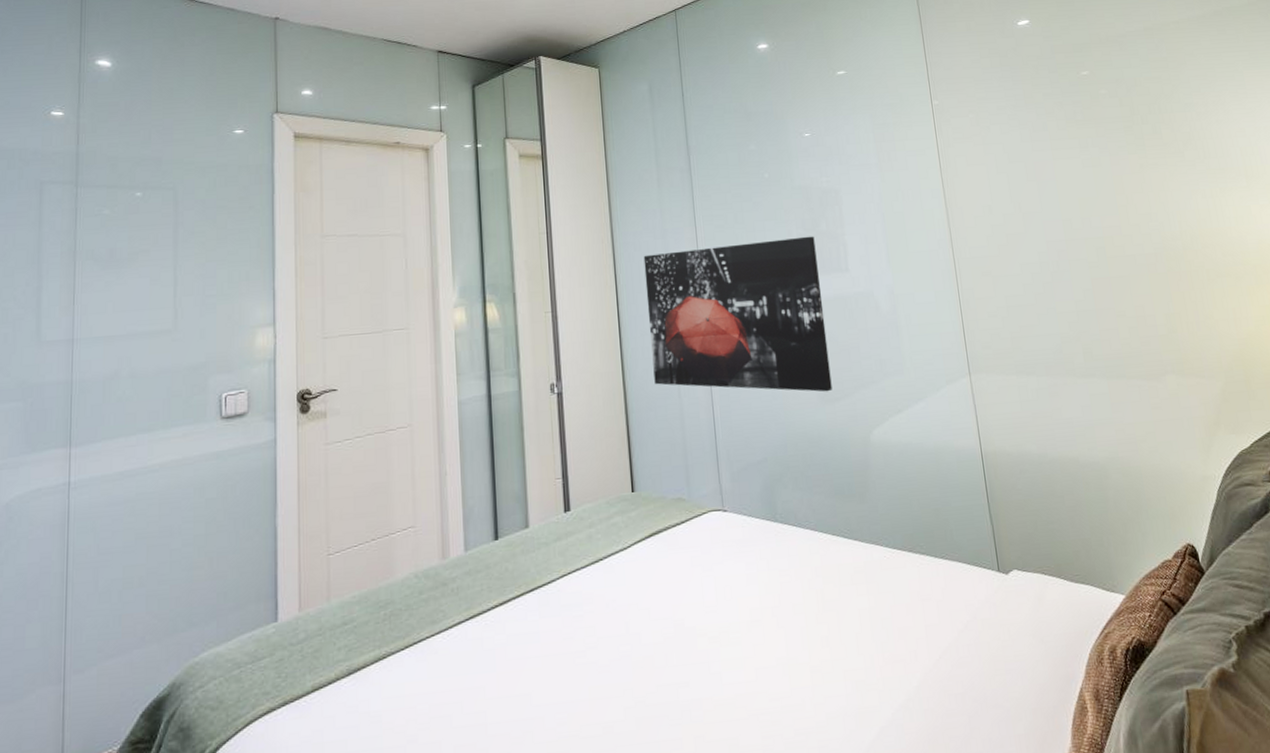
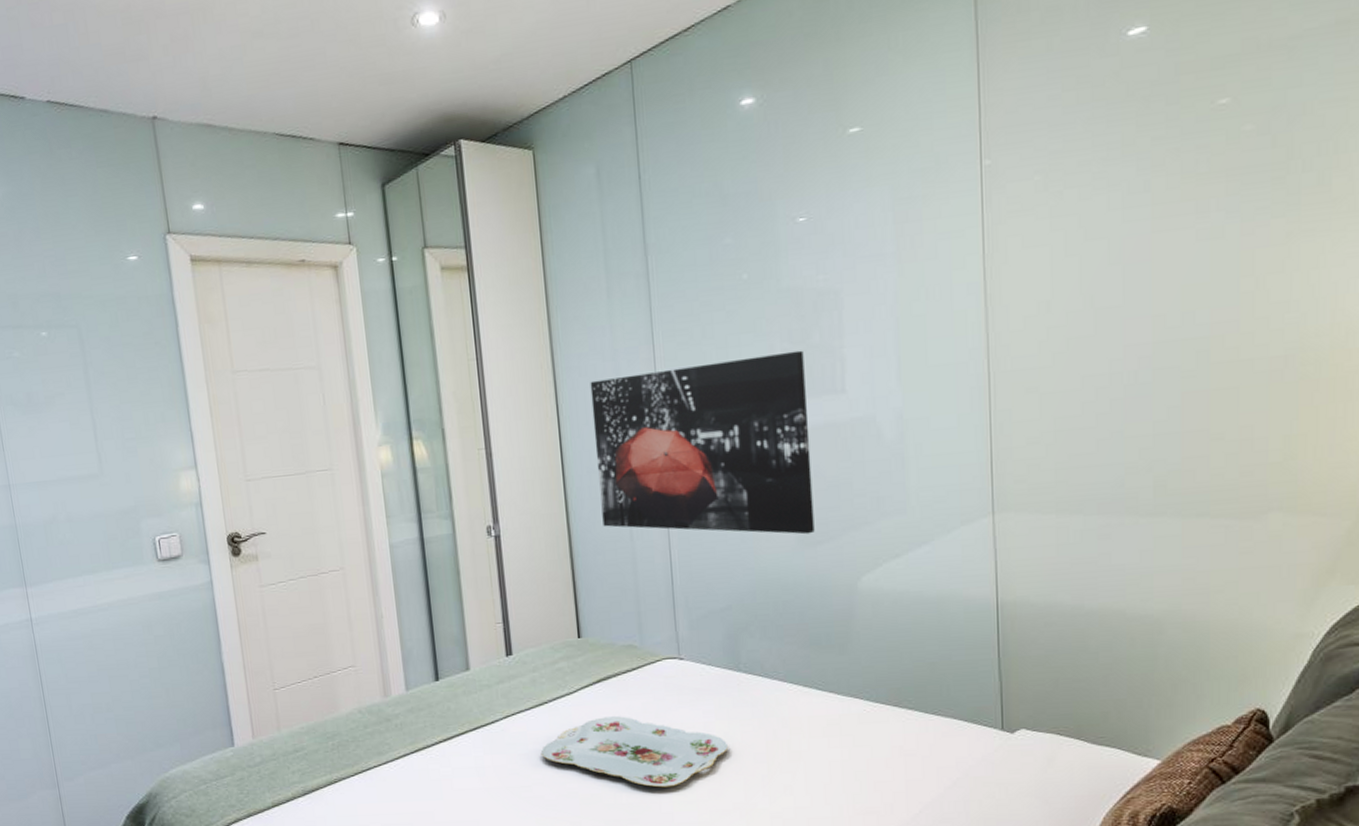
serving tray: none [595,571,770,646] -> present [540,716,729,788]

